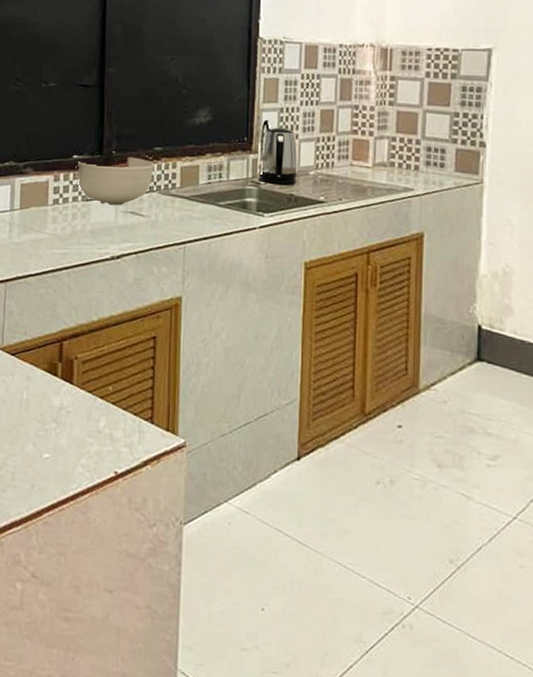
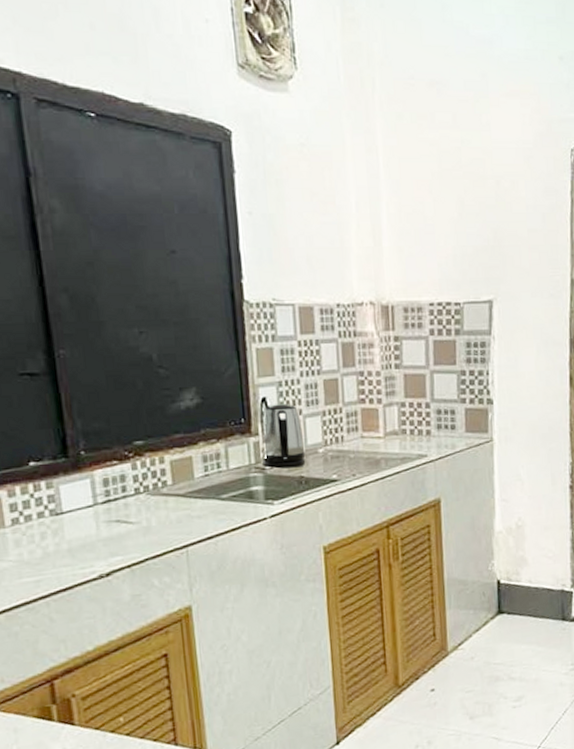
bowl: present [75,157,154,206] -> none [34,456,137,517]

